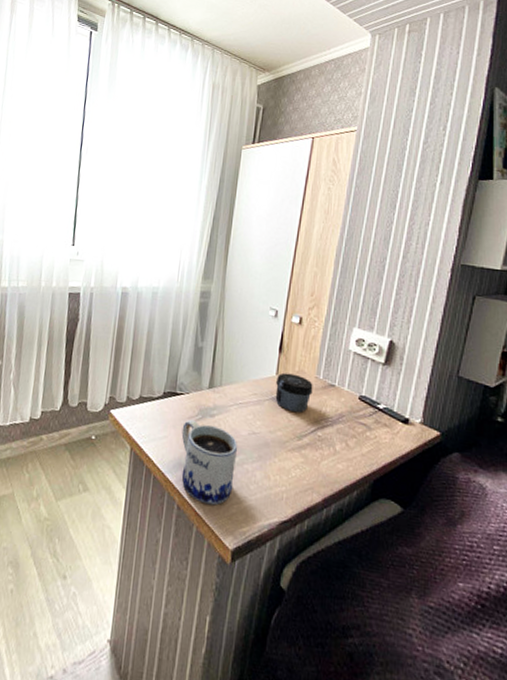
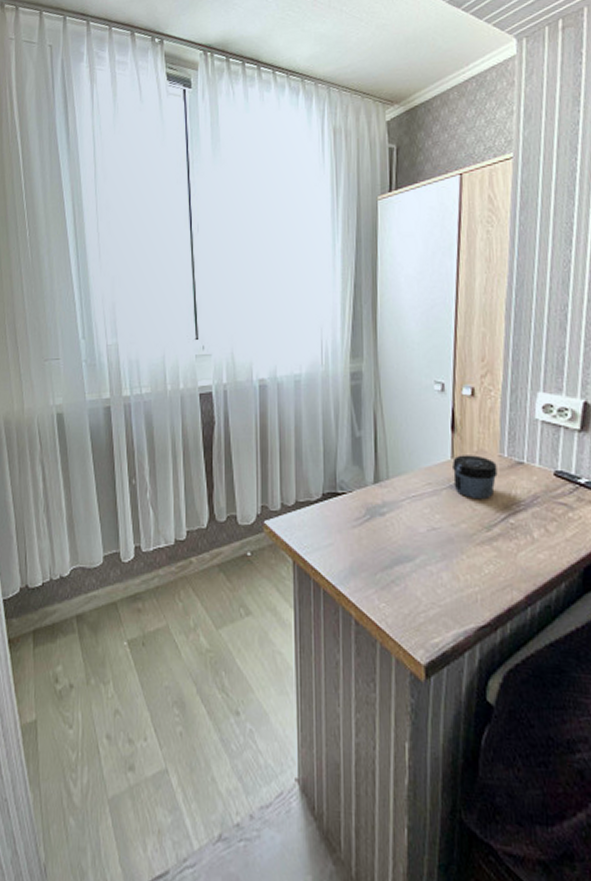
mug: present [181,419,238,506] -> none [349,521,417,617]

